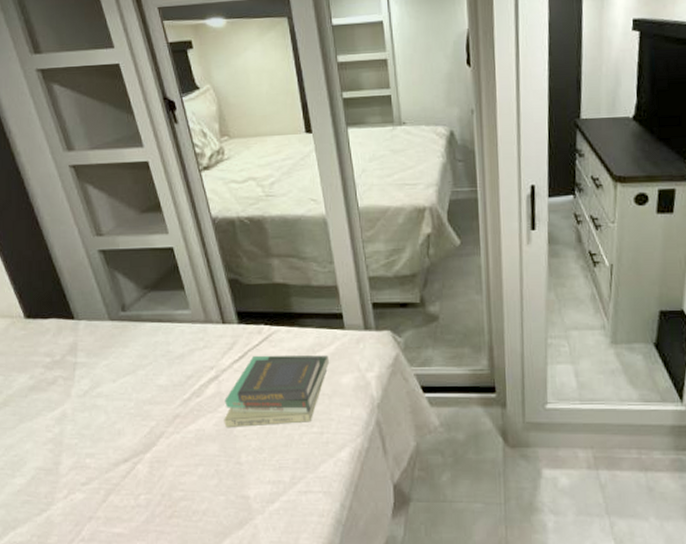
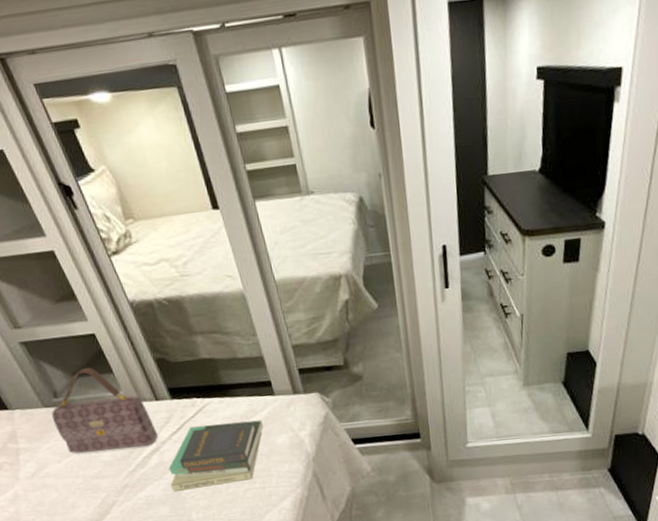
handbag: none [115,281,218,374] -> present [51,367,158,454]

